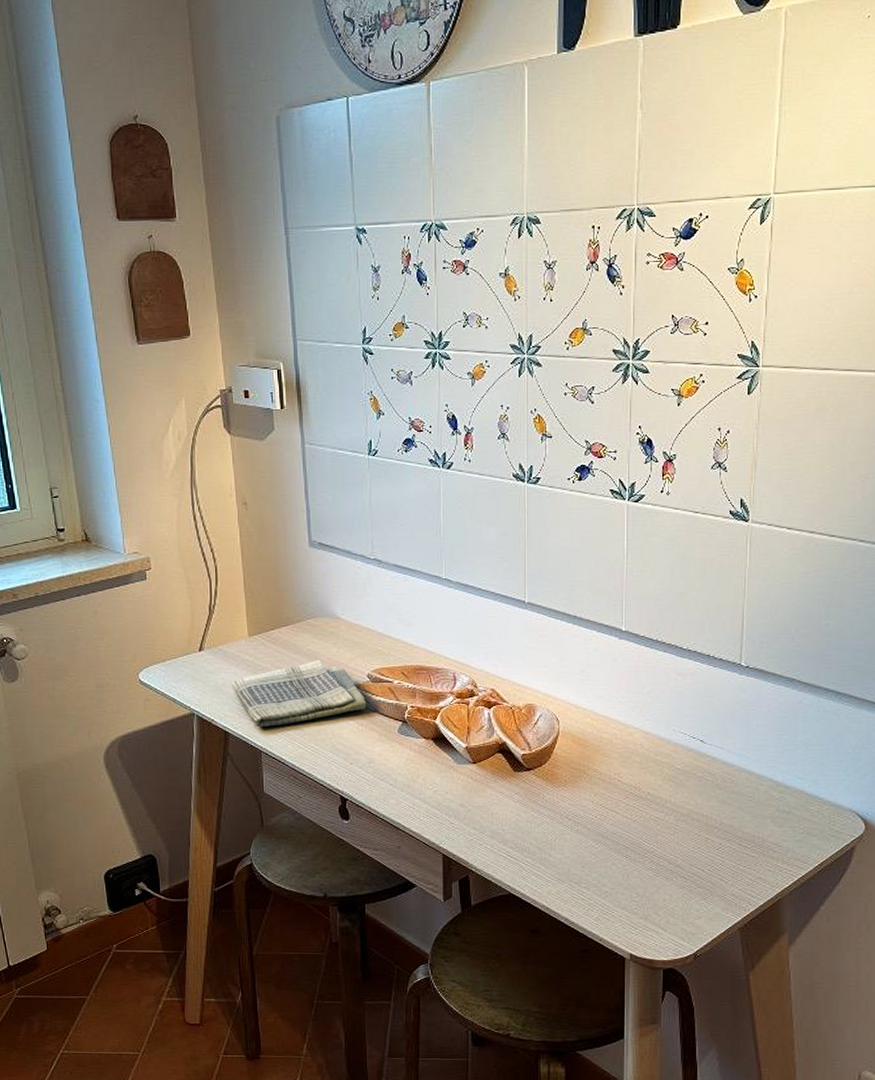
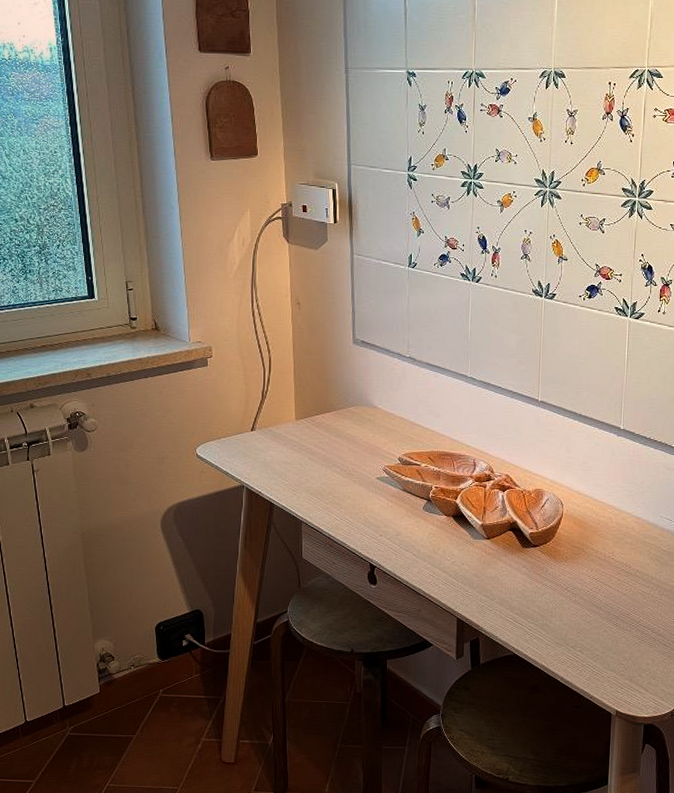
dish towel: present [231,660,367,728] -> none [278,443,397,501]

